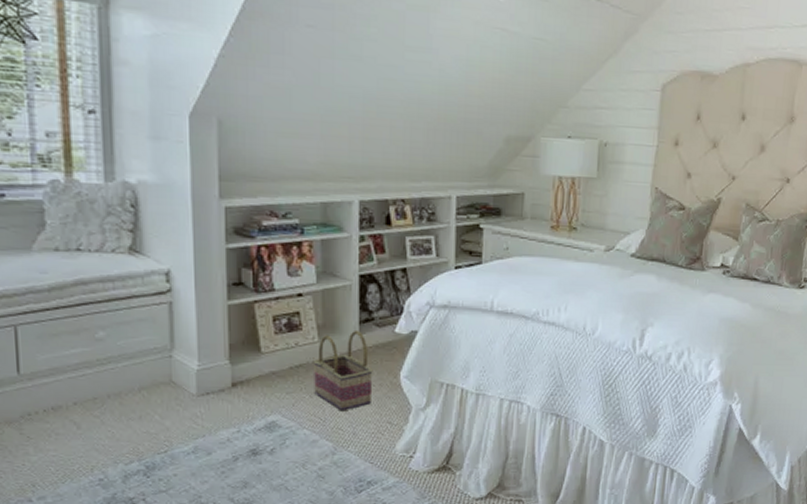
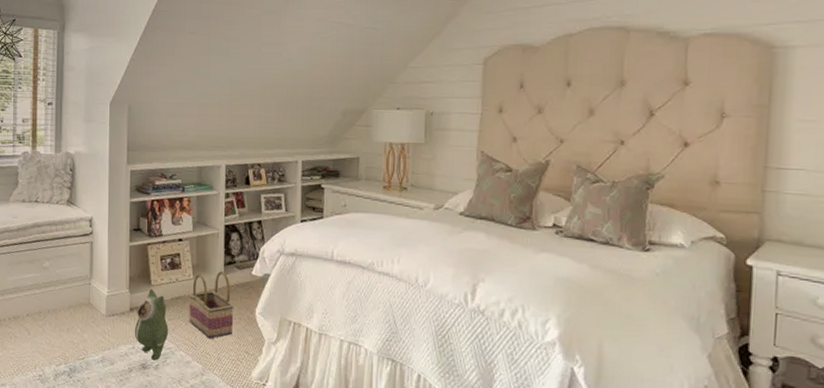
plush toy: none [239,357,288,444] -> present [134,288,169,361]

